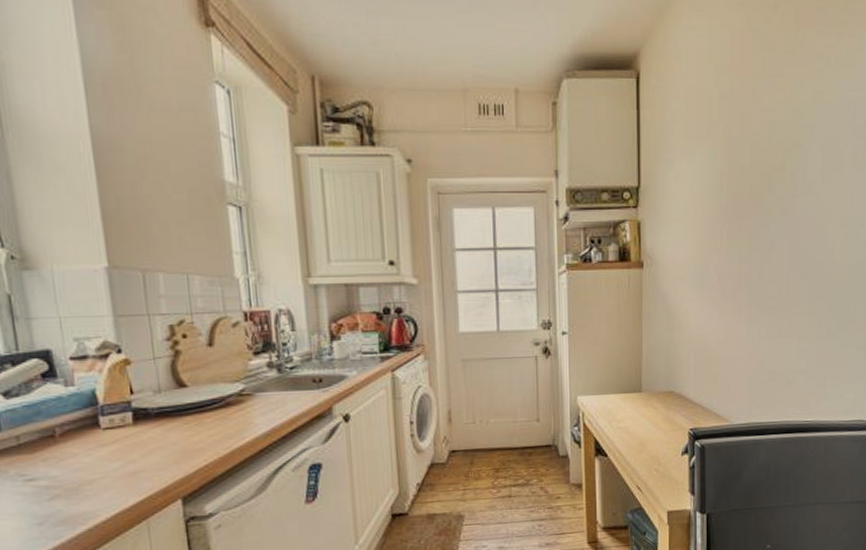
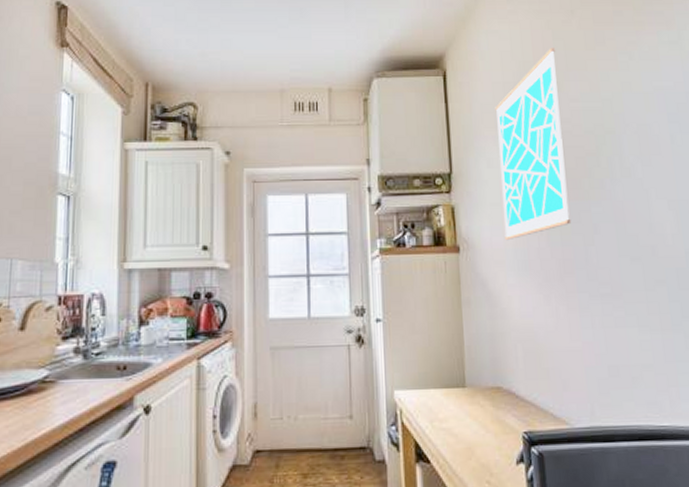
wall art: none [687,49,754,257] -> present [495,48,572,241]

